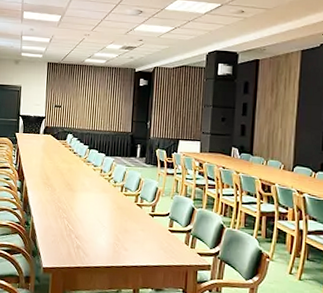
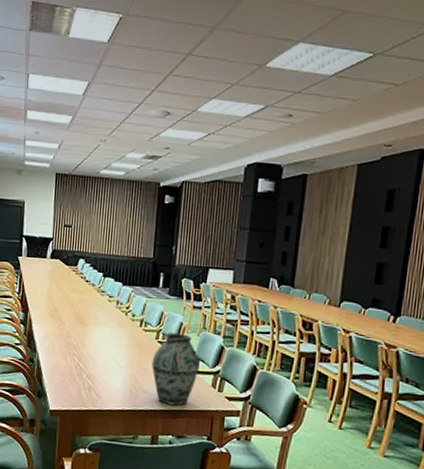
vase: none [132,196,174,262] -> present [152,332,200,406]

